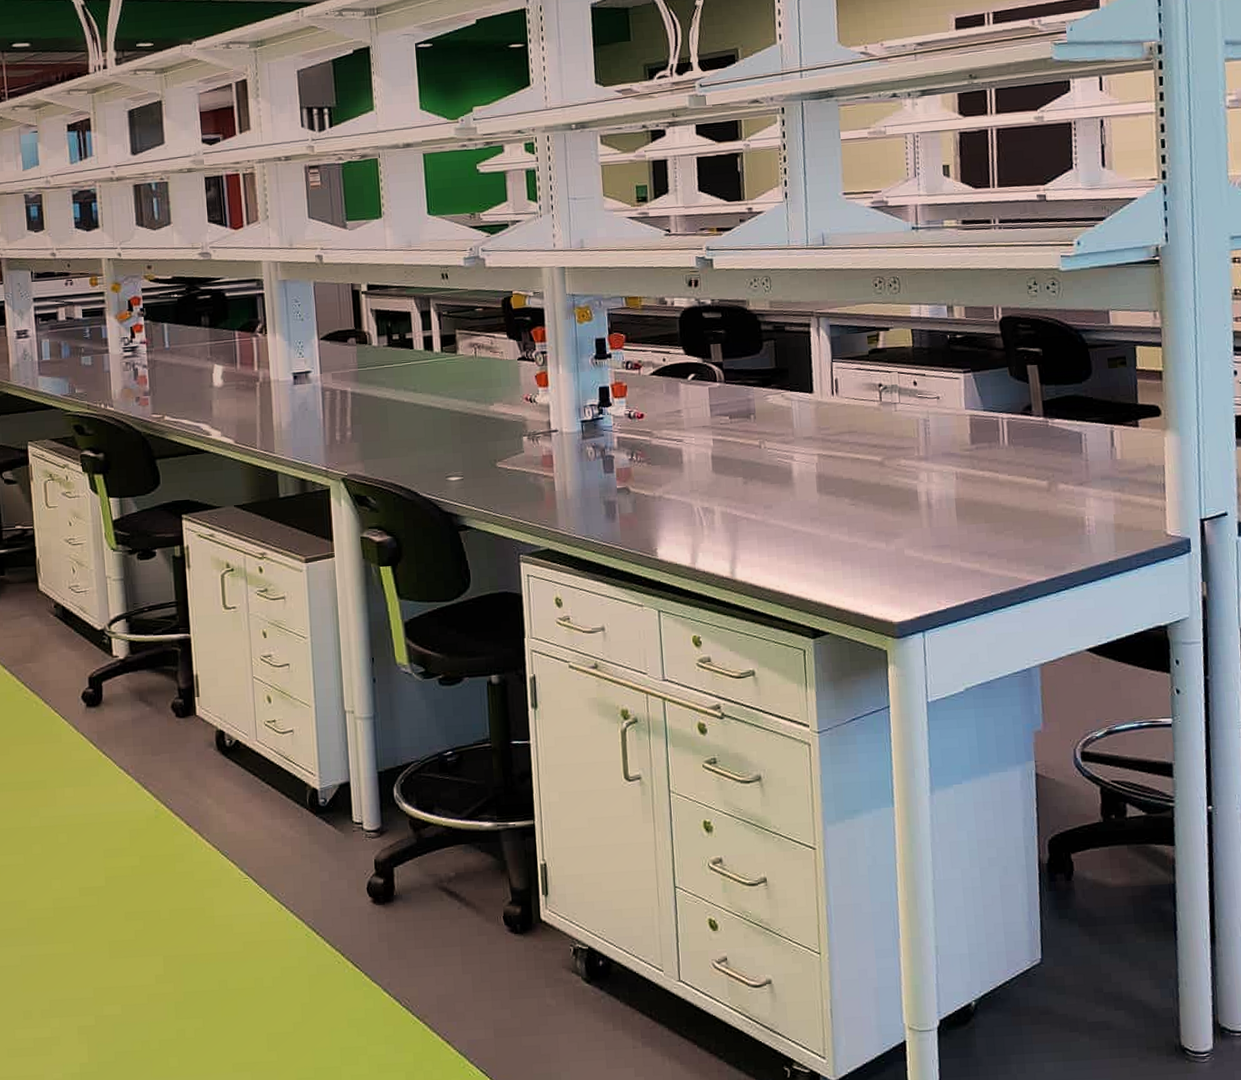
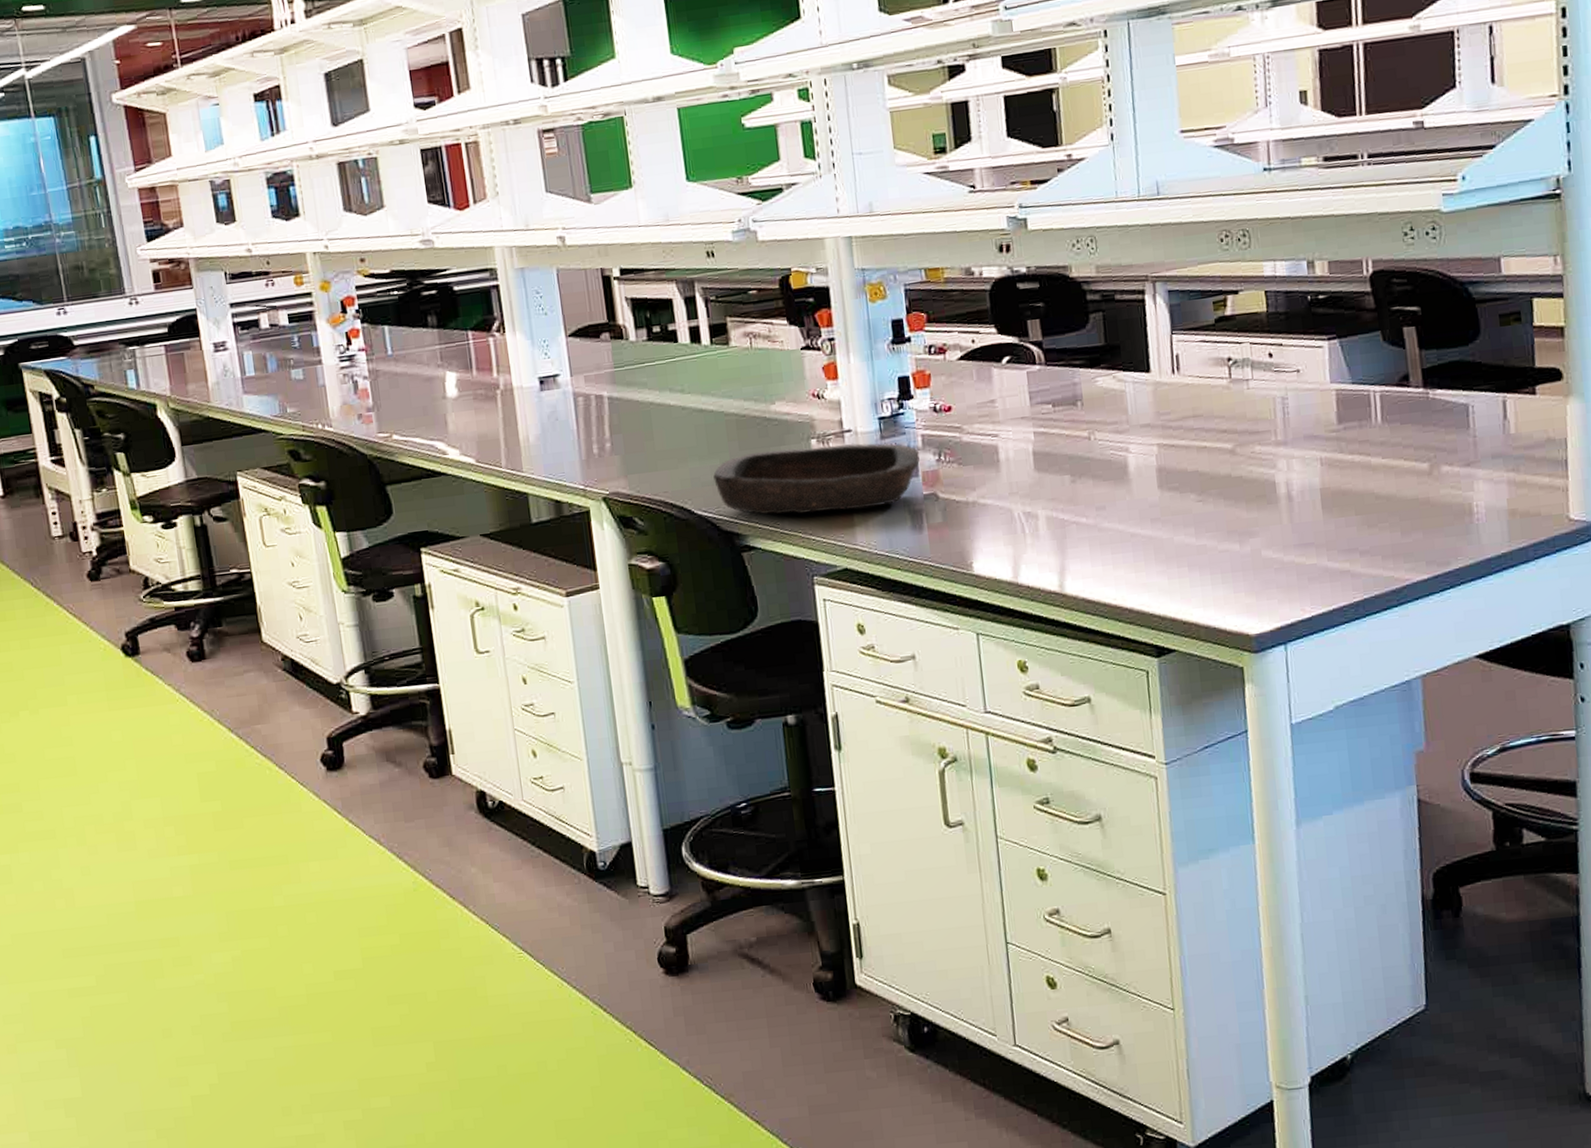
container: none [438,441,615,500] -> present [713,443,920,515]

